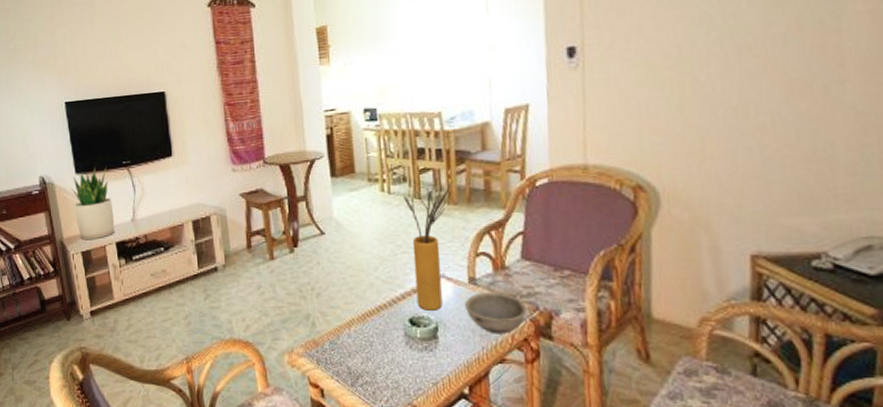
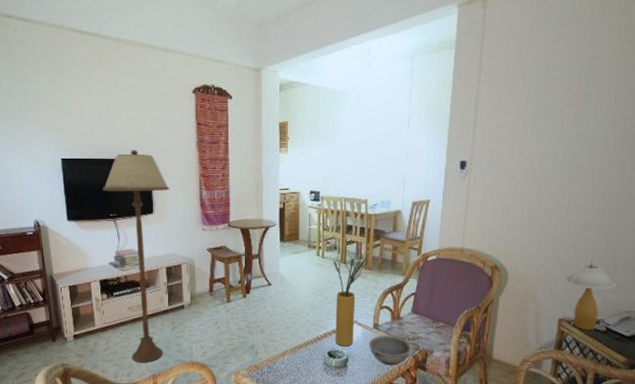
planter: present [71,166,115,240] -> none [63,216,100,277]
floor lamp: none [113,82,196,342] -> present [103,150,170,362]
books: none [125,201,161,229] -> present [109,249,140,271]
table lamp: none [751,165,839,271] -> present [564,260,616,331]

